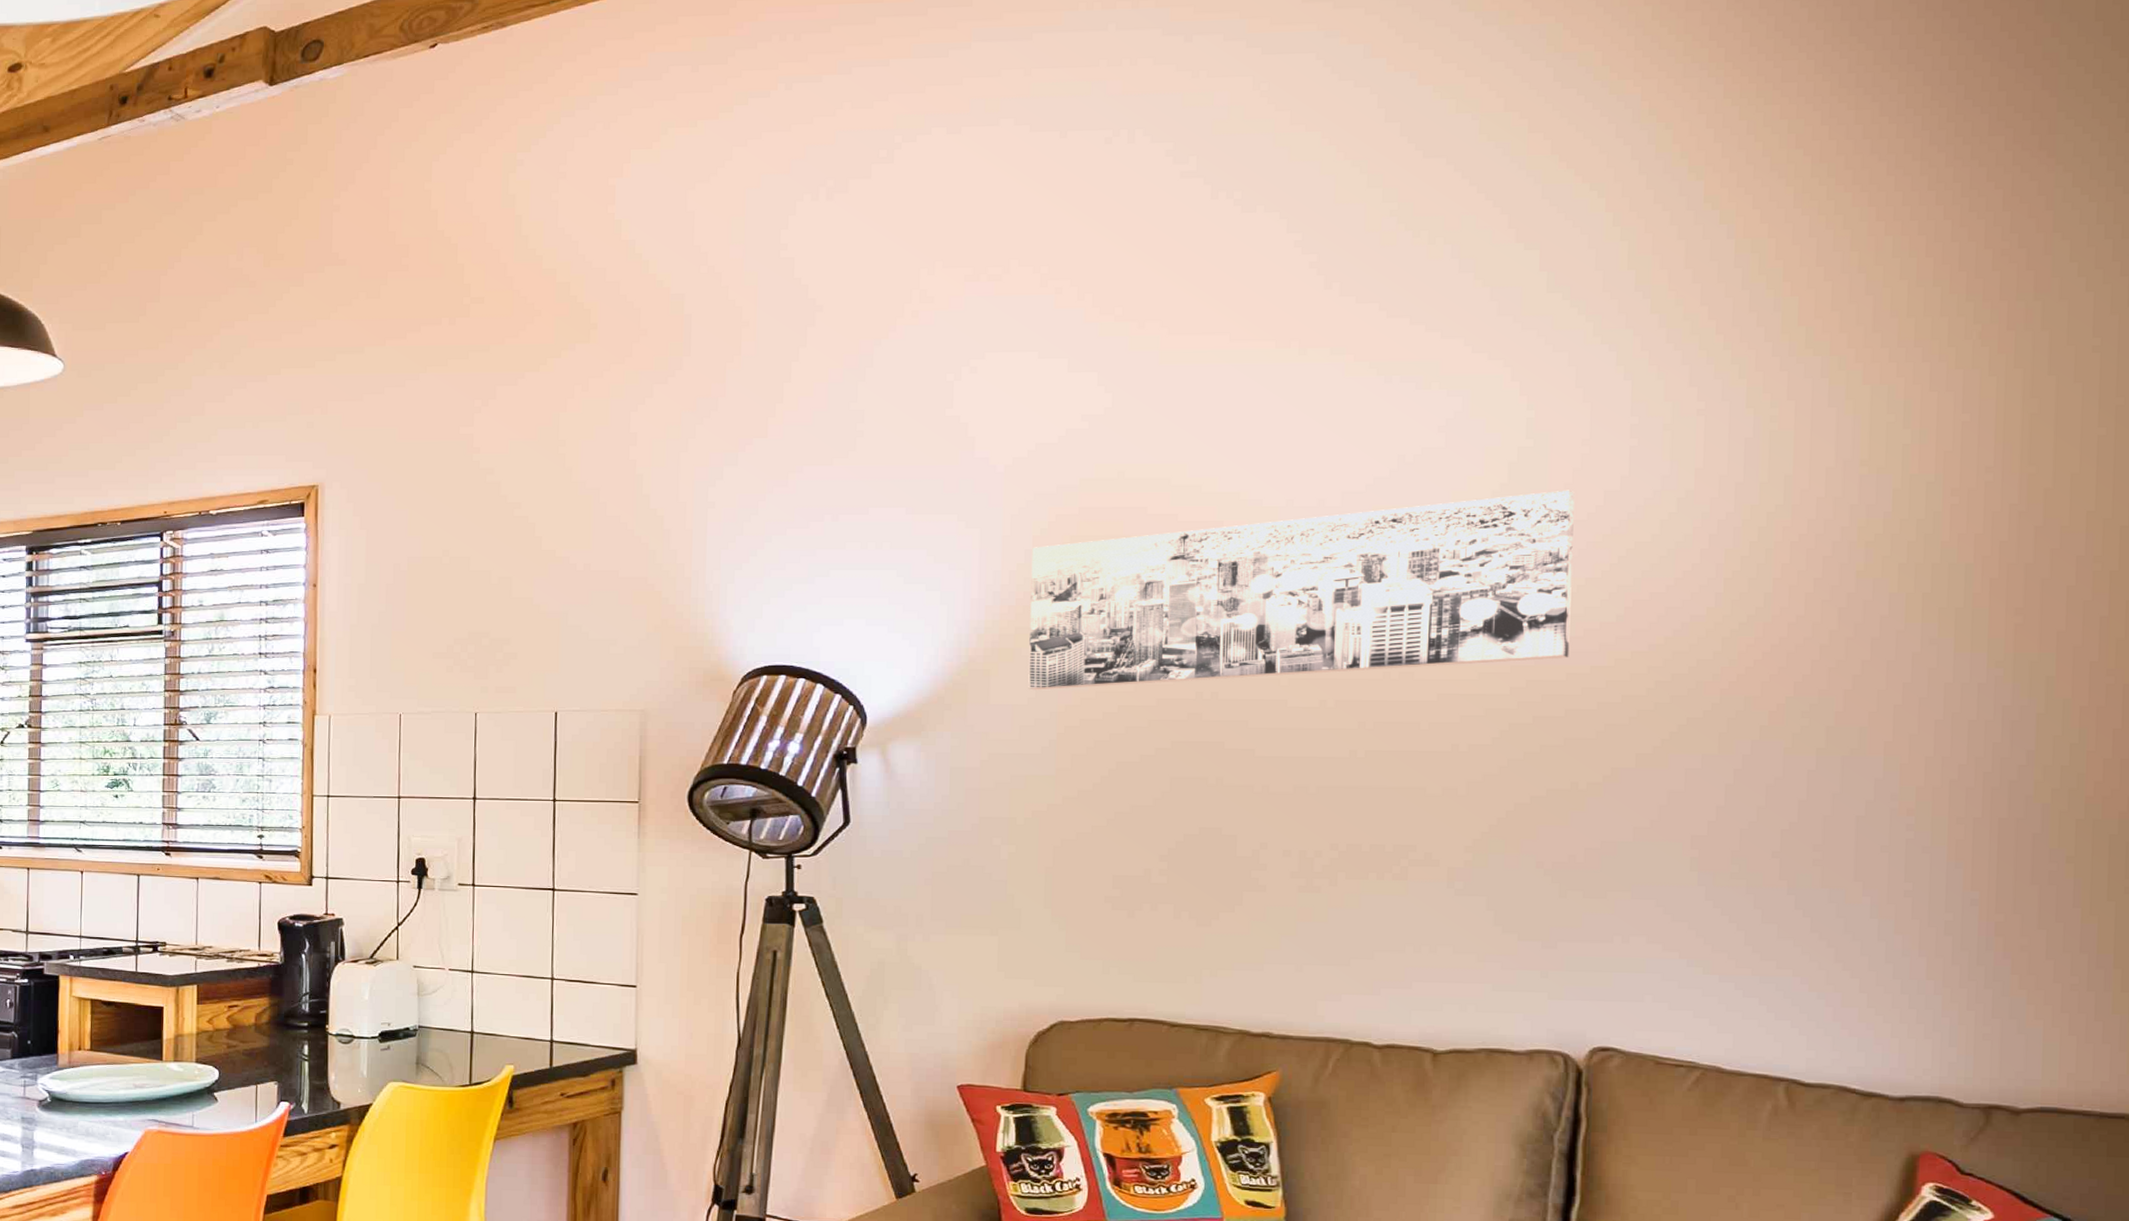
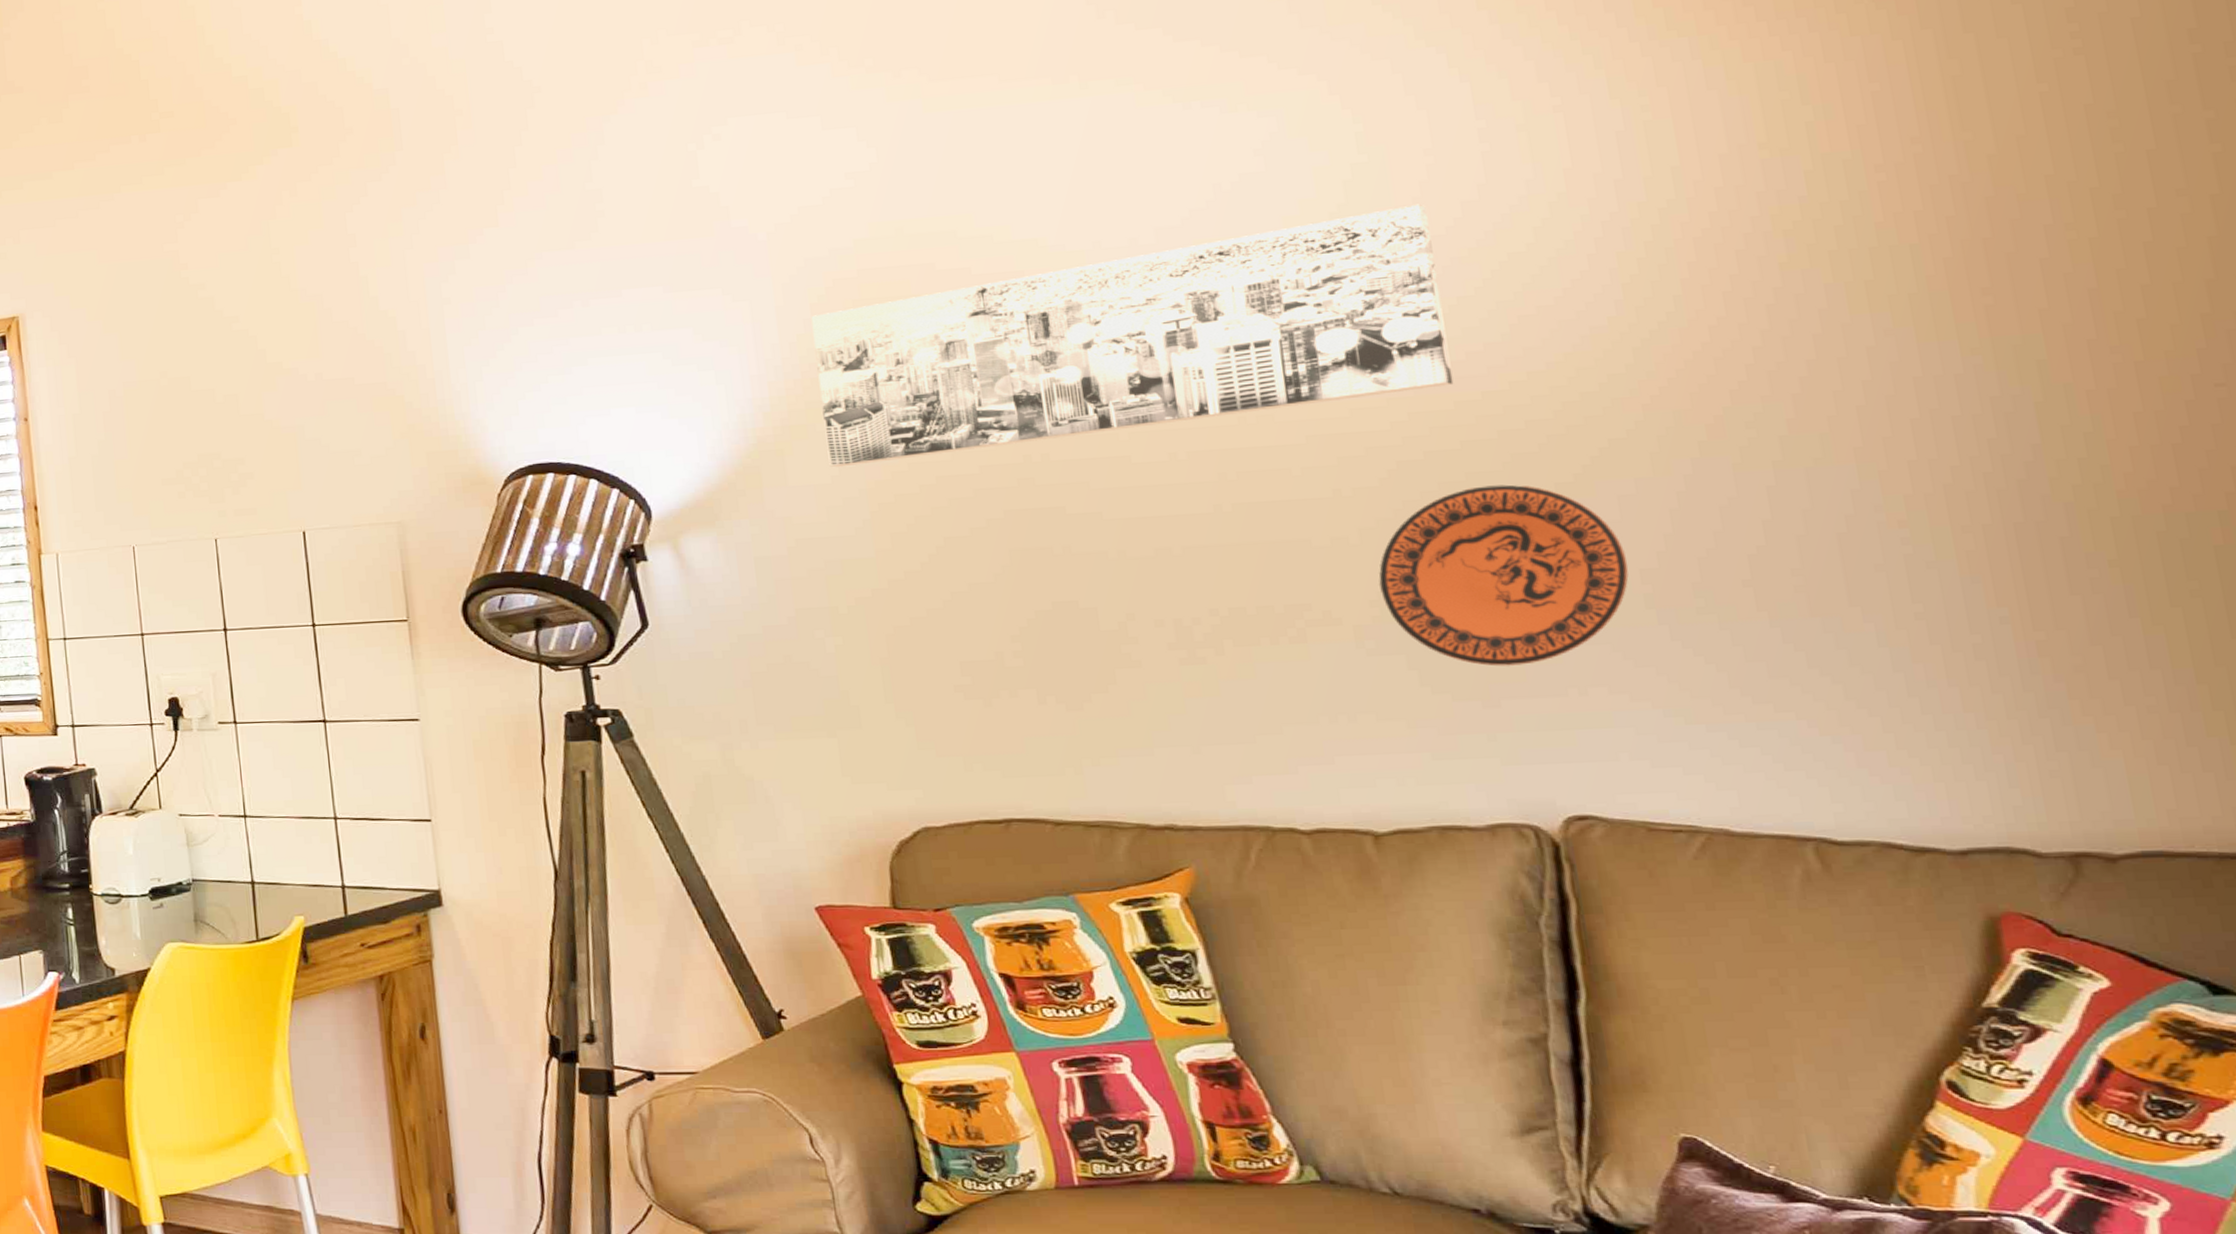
decorative plate: none [1476,751,1683,913] -> present [1379,484,1629,666]

